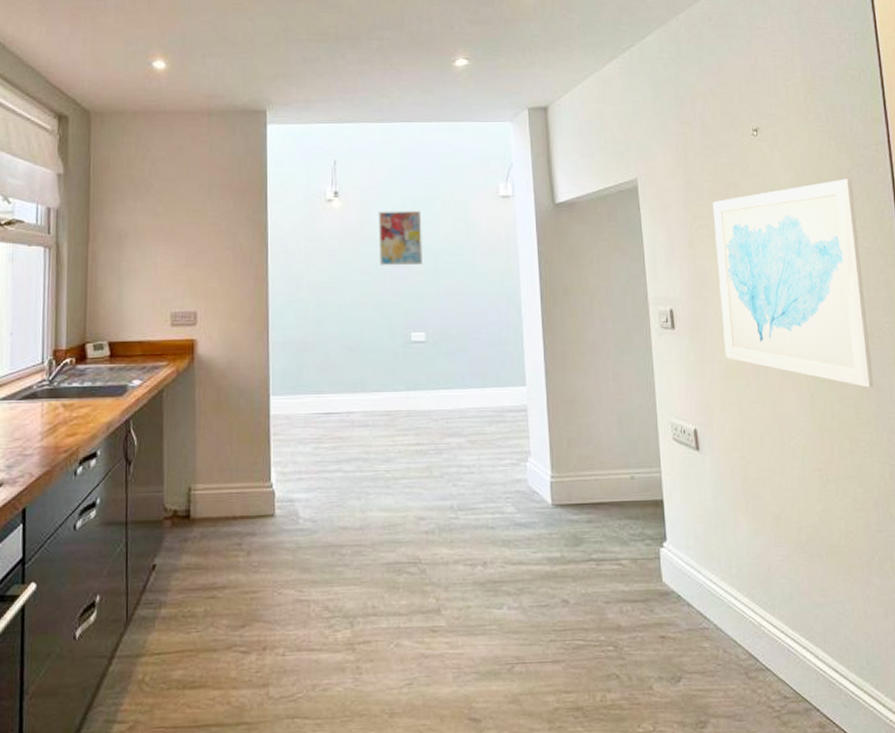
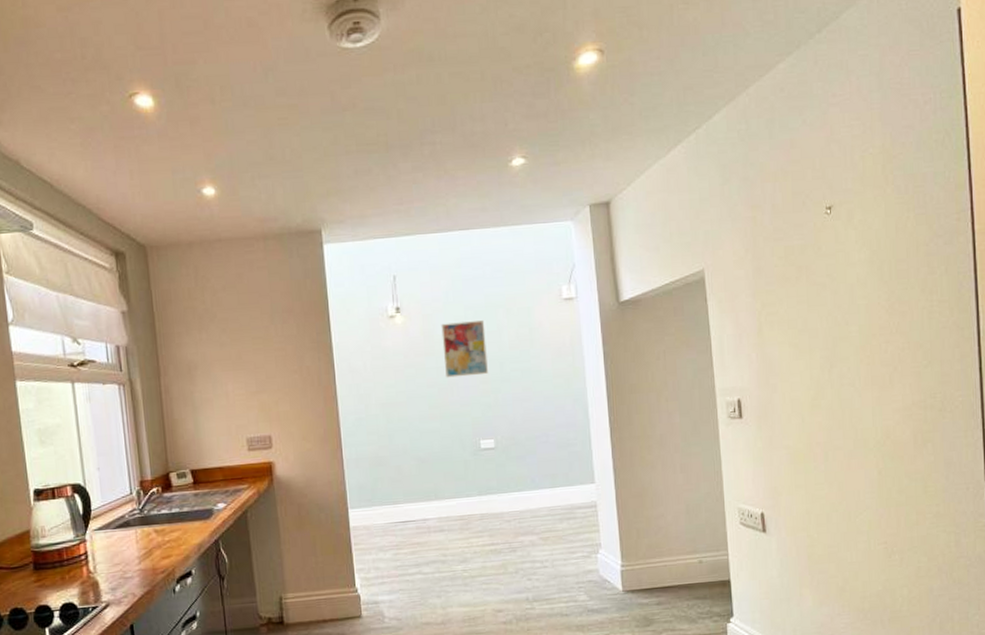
wall art: present [712,179,873,388] -> none [782,251,943,462]

